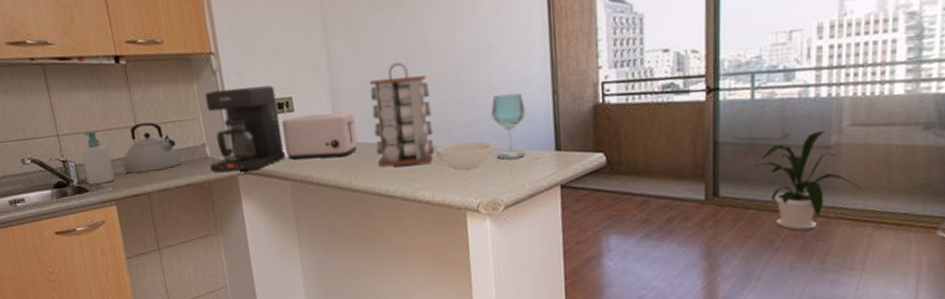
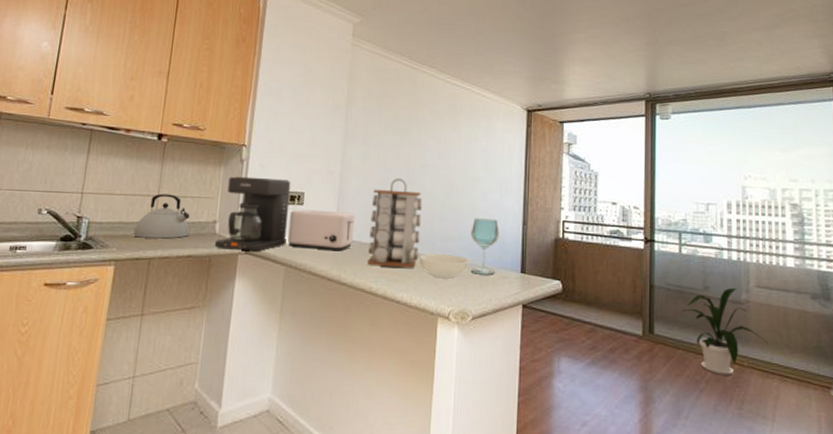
soap bottle: present [80,131,116,185] -> none [94,194,127,243]

